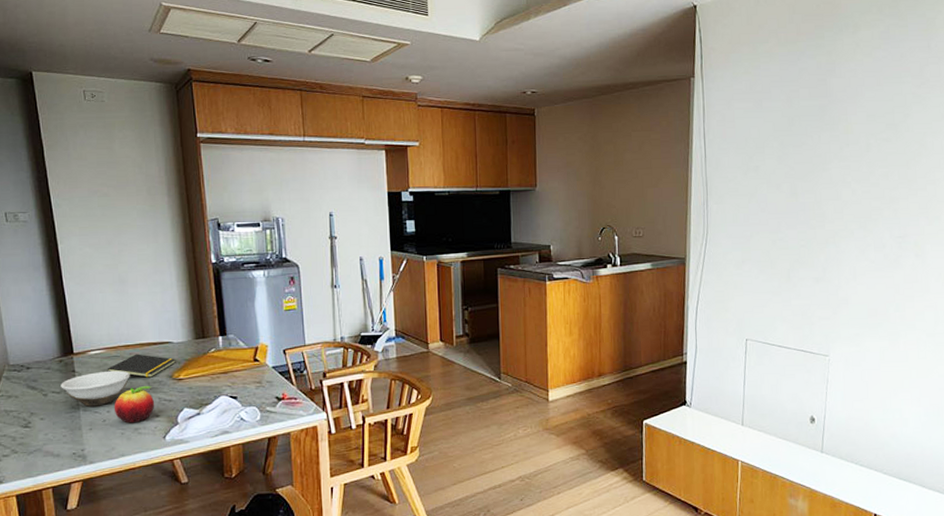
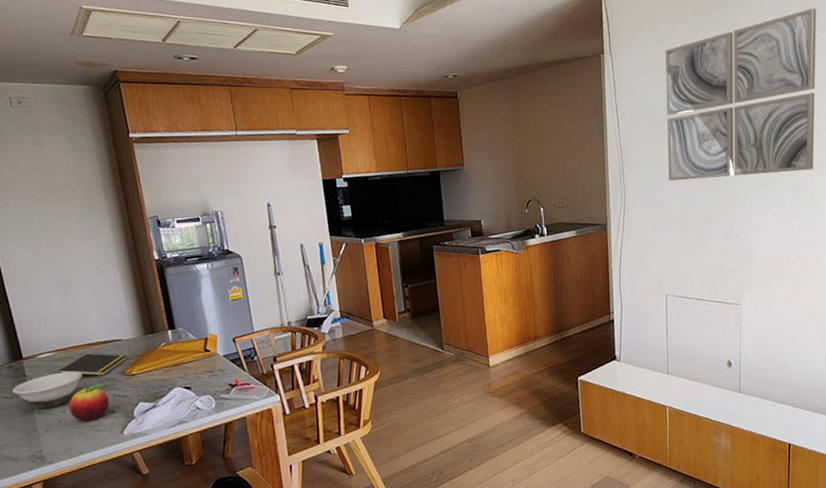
wall art: none [756,39,934,217] -> present [665,8,817,181]

